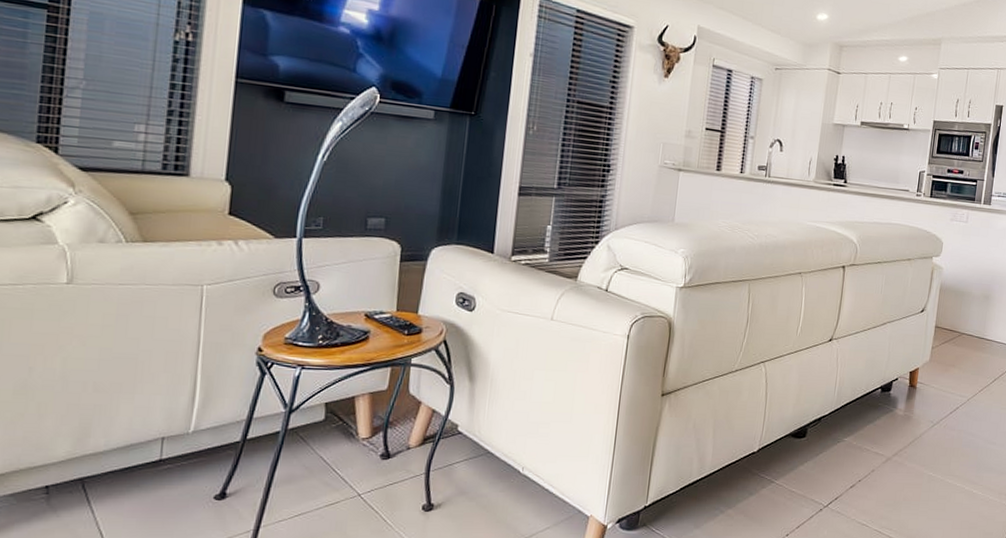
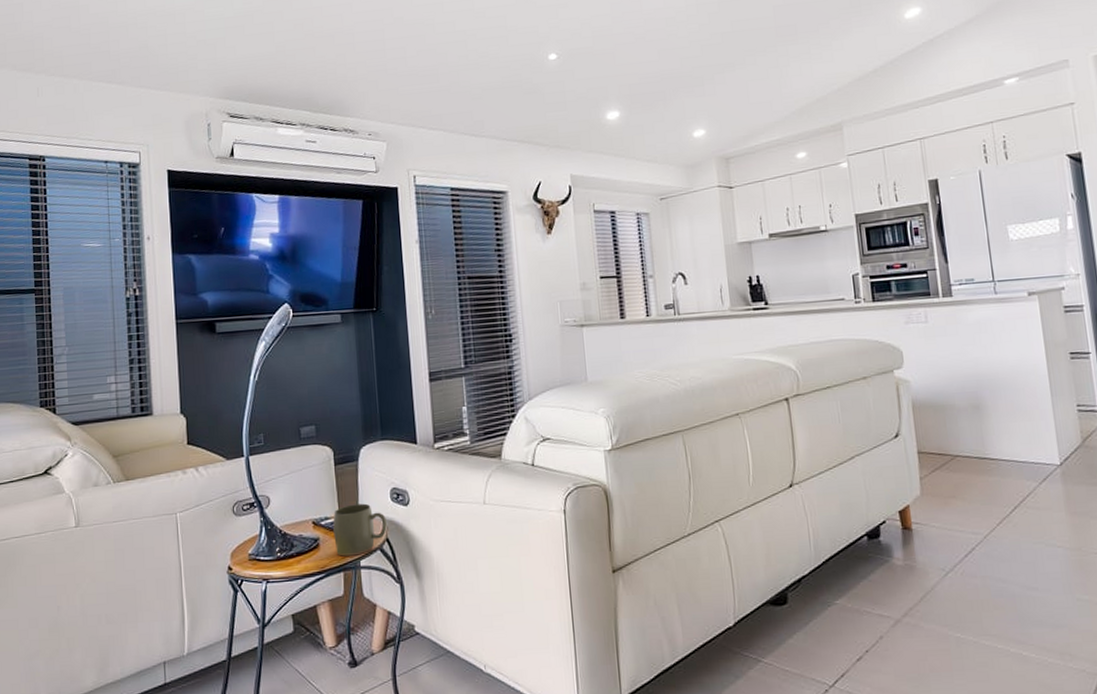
mug: none [386,302,448,353] -> present [333,503,387,557]

